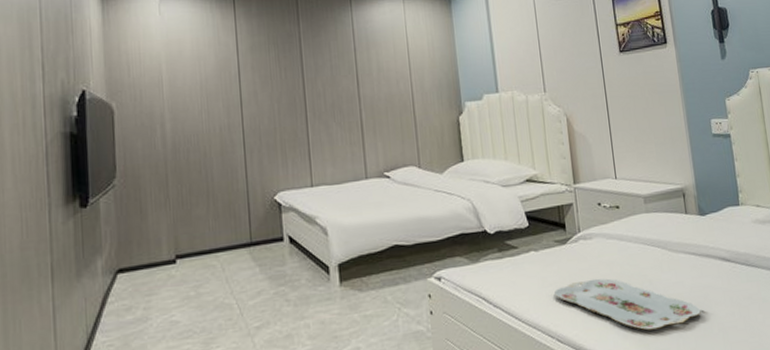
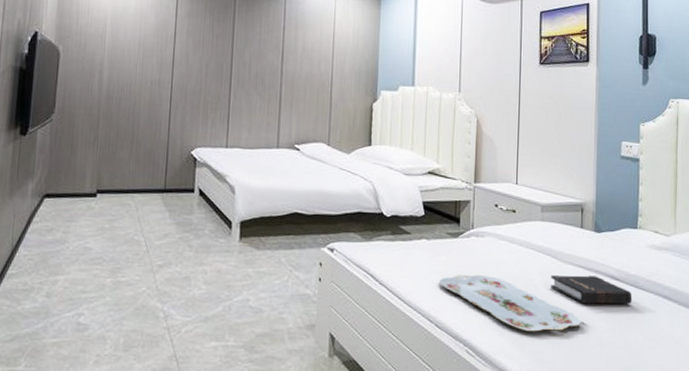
hardback book: none [664,260,747,291] -> present [551,274,633,305]

